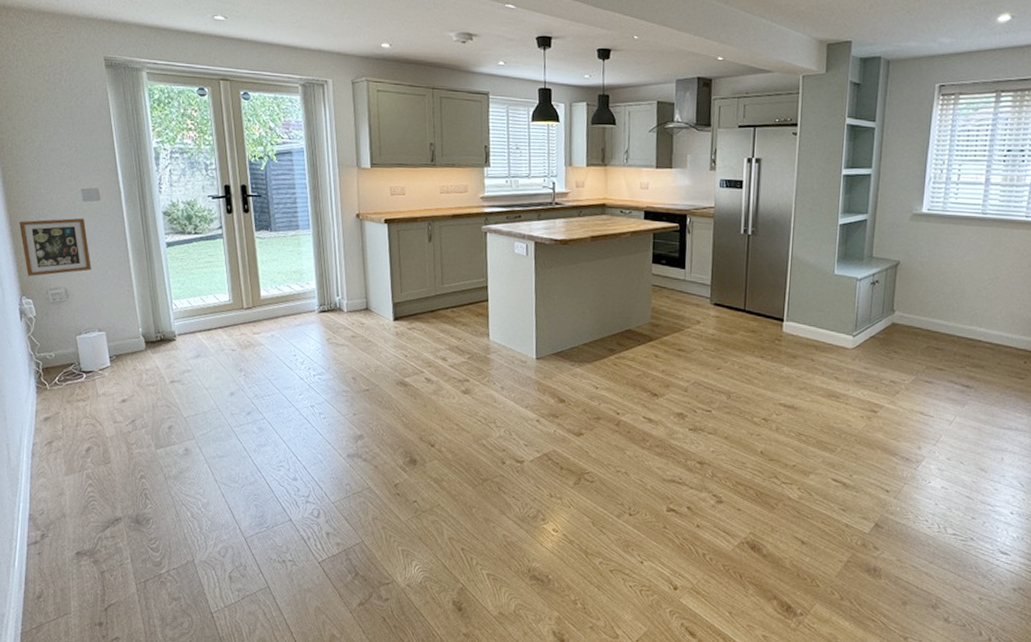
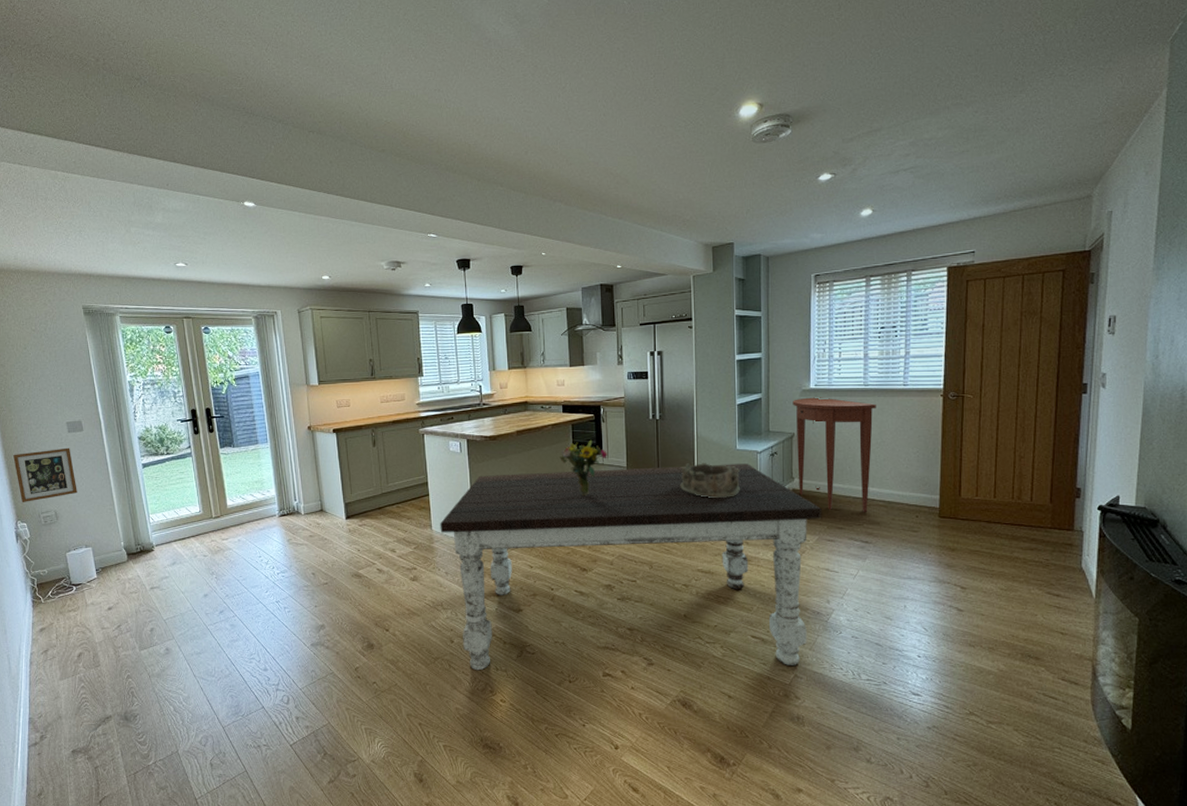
dining table: none [498,283,922,514] -> present [440,463,822,671]
bouquet: none [637,252,690,315] -> present [560,439,607,497]
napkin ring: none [768,285,836,328] -> present [680,462,740,499]
console table: none [899,222,993,354] -> present [793,397,876,512]

